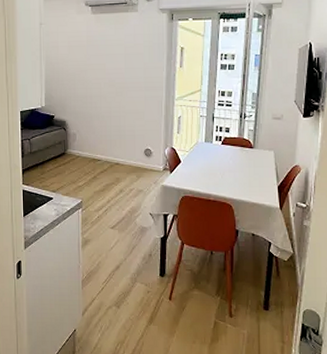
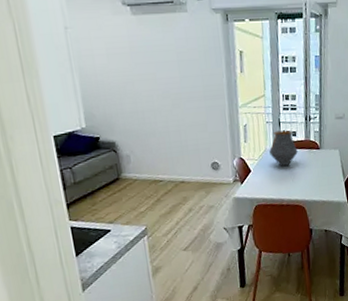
vase: none [201,125,229,162] -> present [269,130,298,167]

